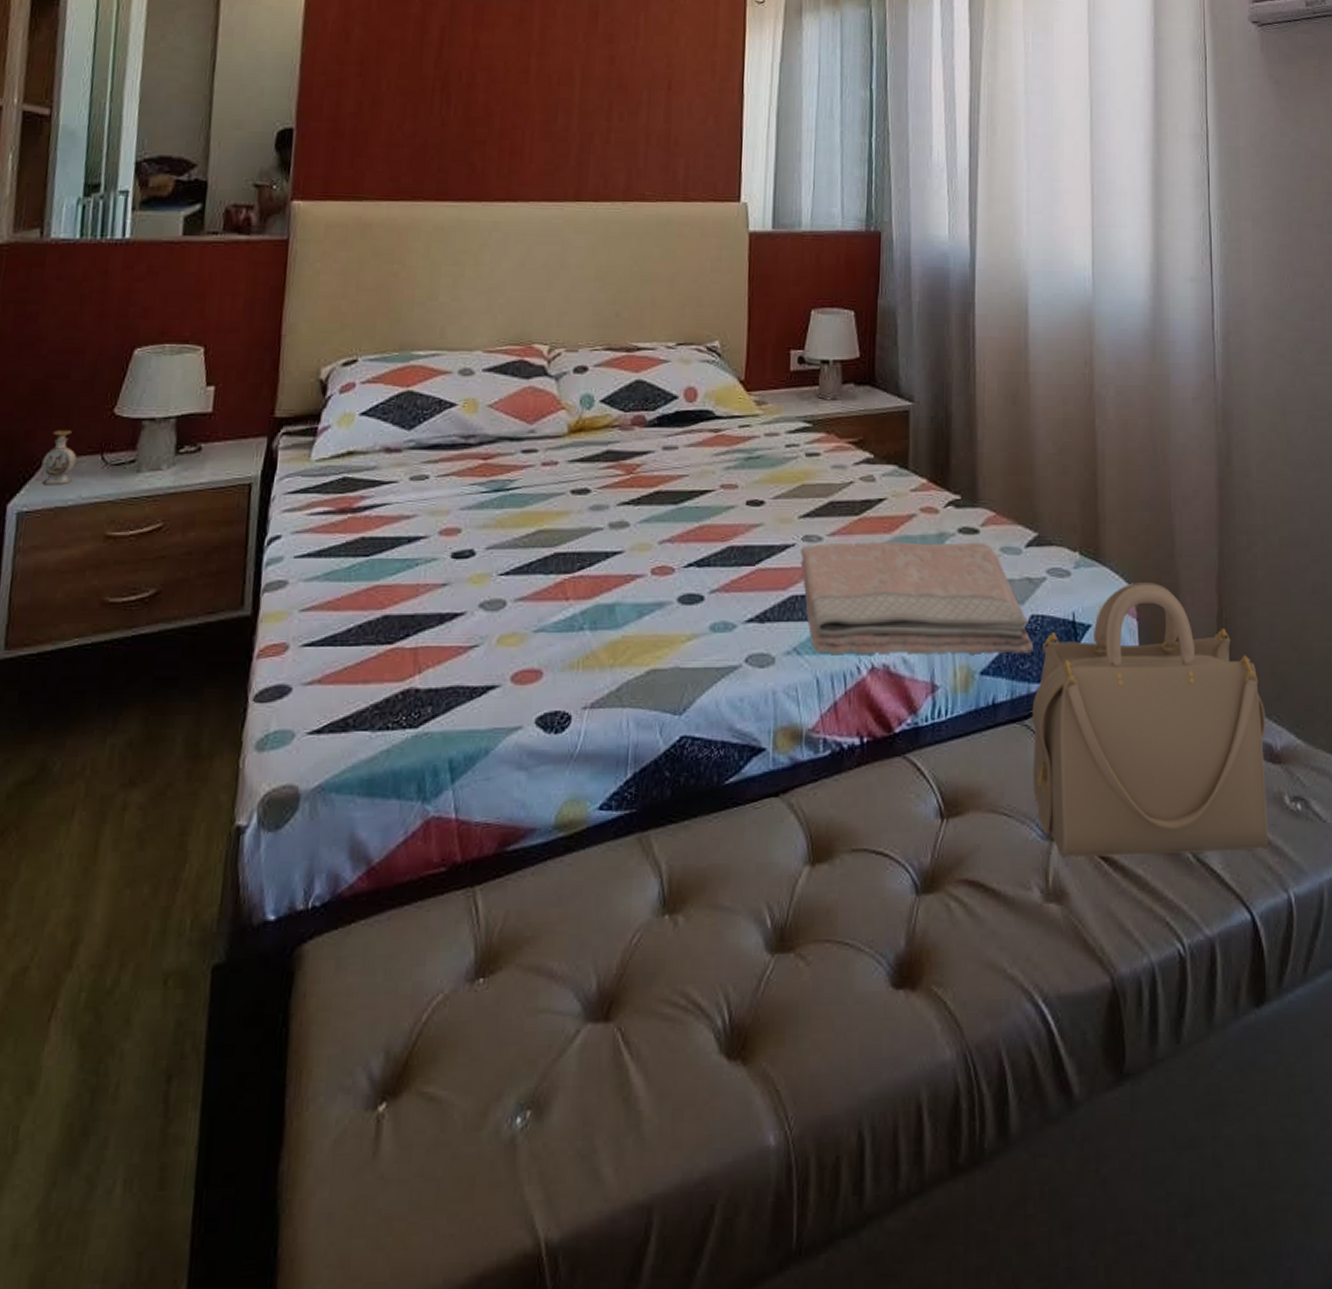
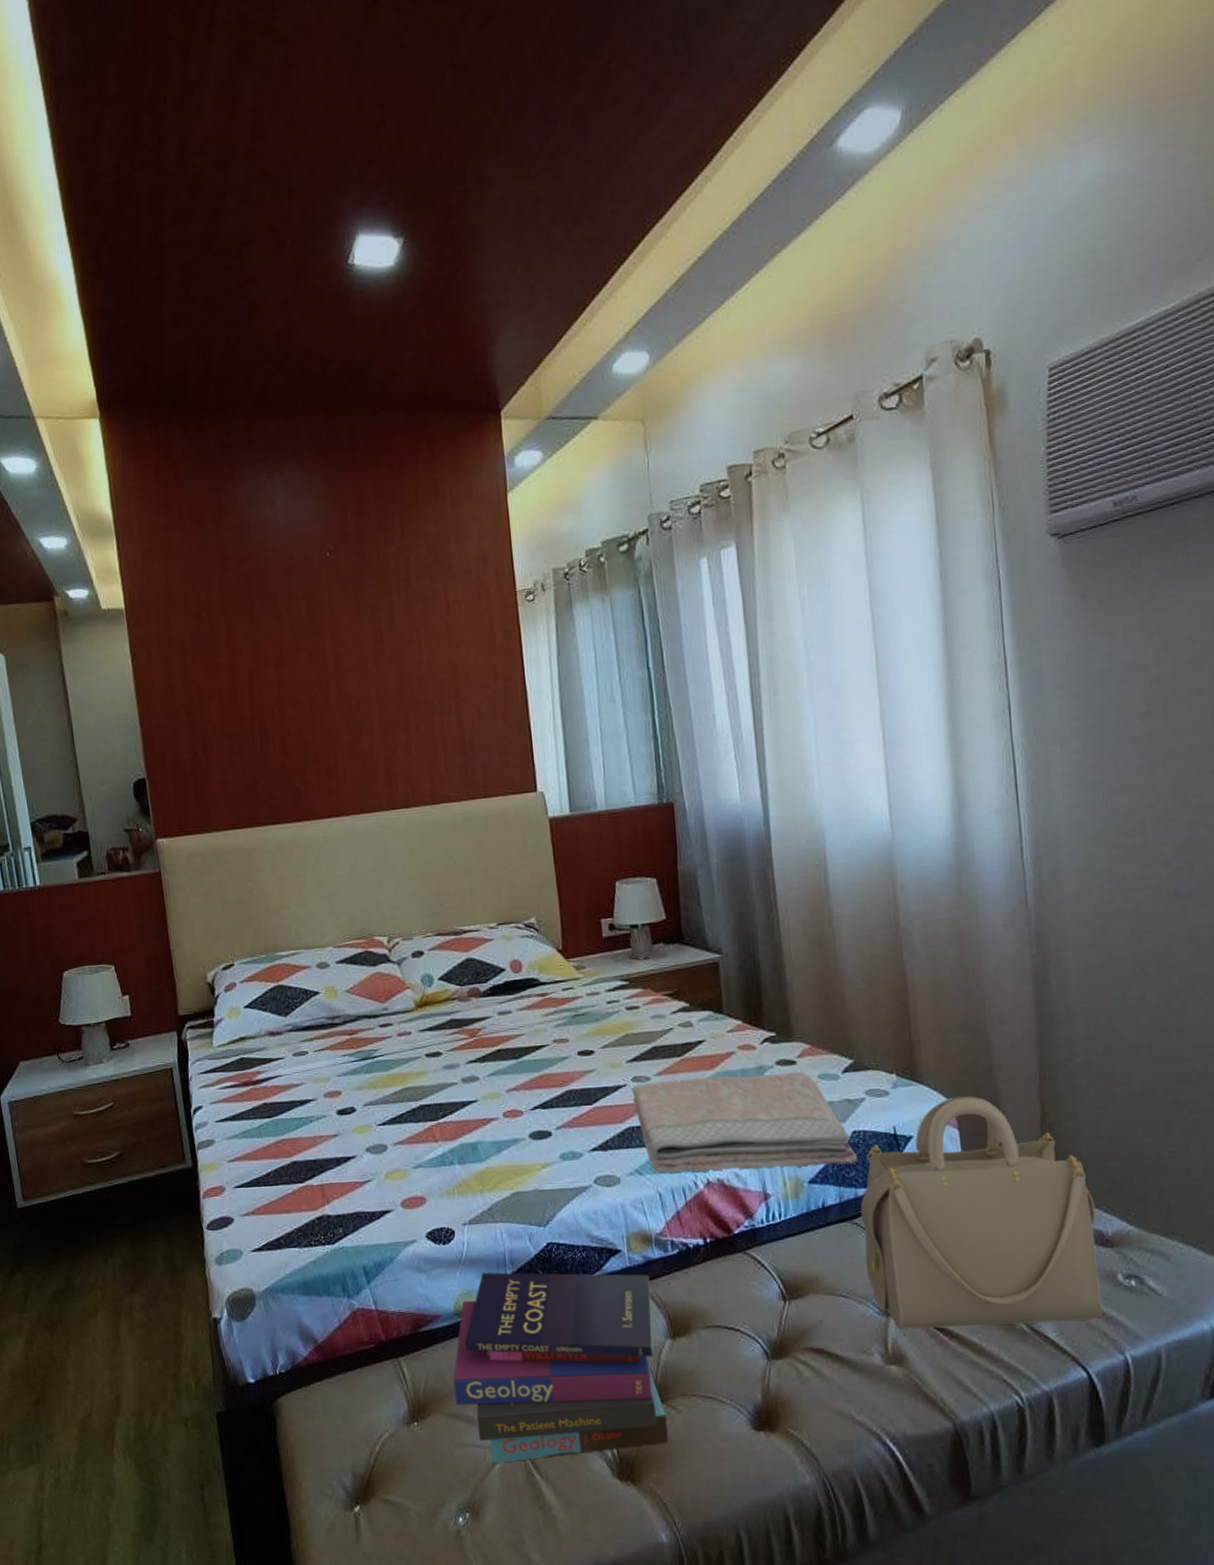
perfume bottle: present [41,430,77,484] -> none [16,1038,41,1080]
books: none [537,773,795,1037] -> present [453,1272,669,1463]

